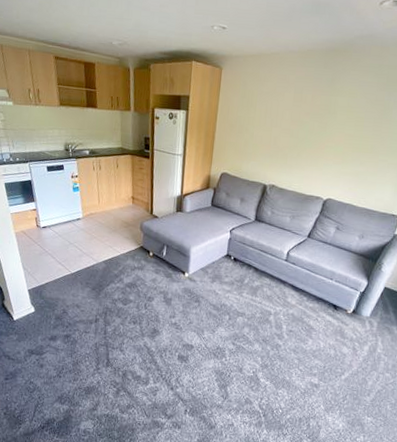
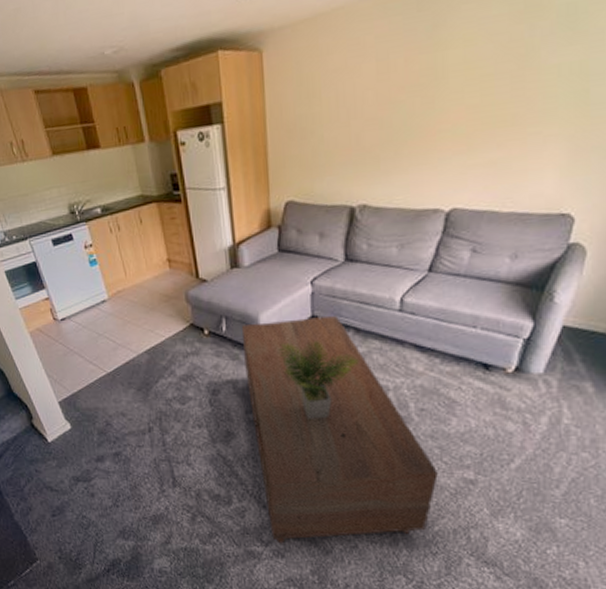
coffee table: none [174,253,295,420] -> present [241,316,438,544]

